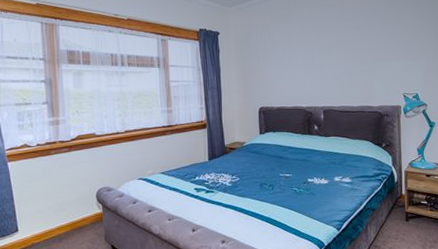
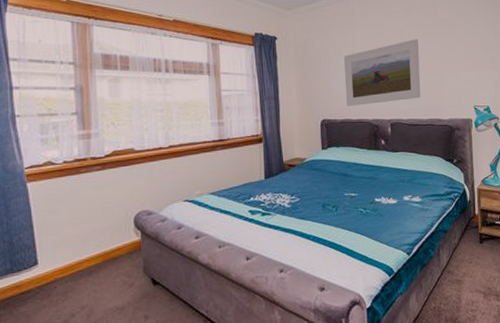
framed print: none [281,30,352,96] -> present [344,38,421,107]

